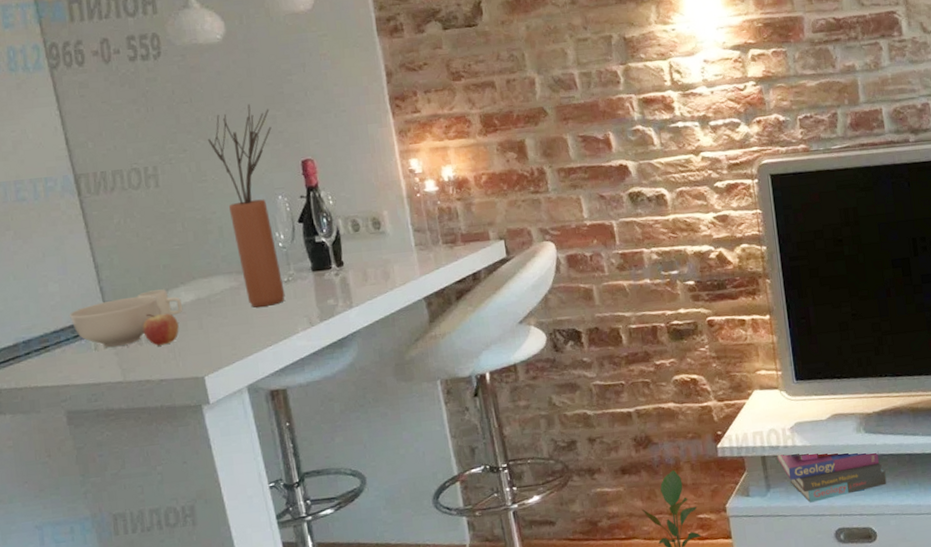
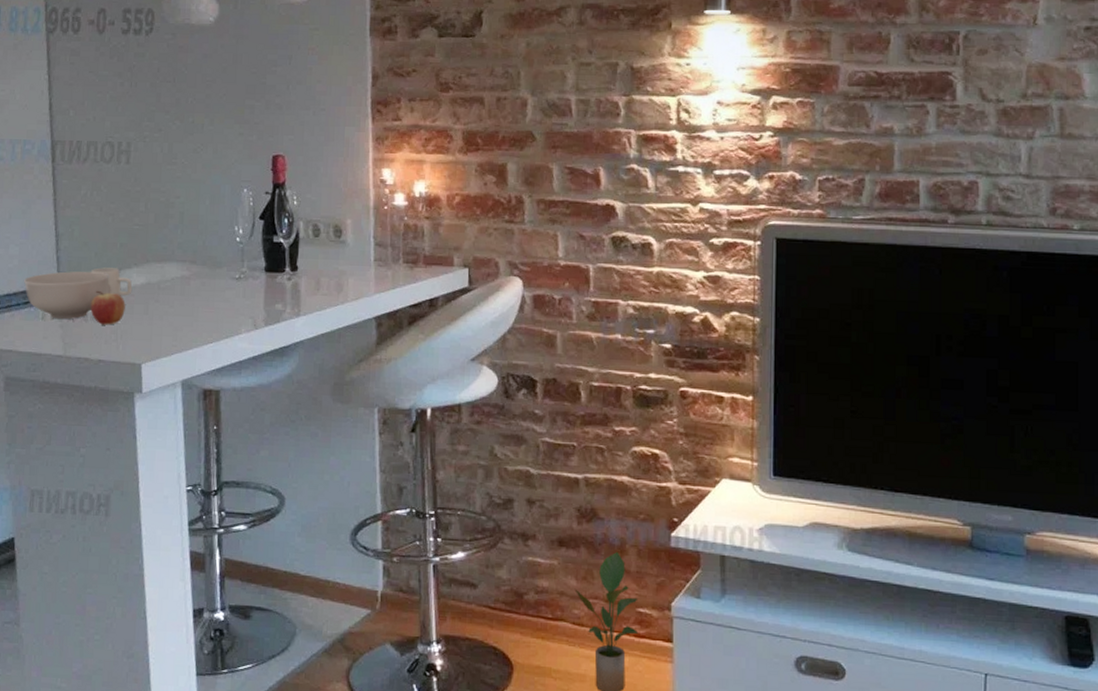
vase: present [208,103,285,308] -> none [184,90,249,301]
books: present [777,452,887,503] -> none [739,555,866,620]

